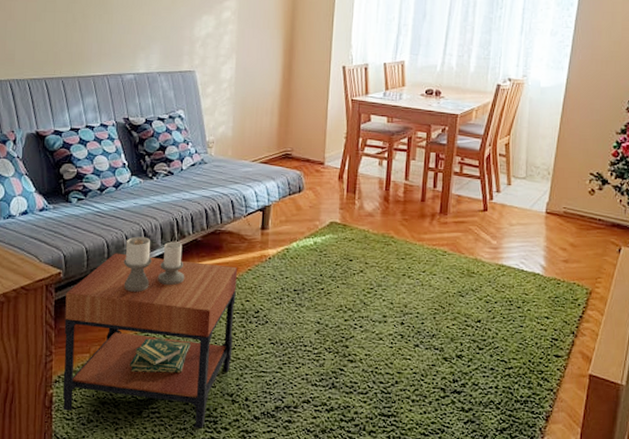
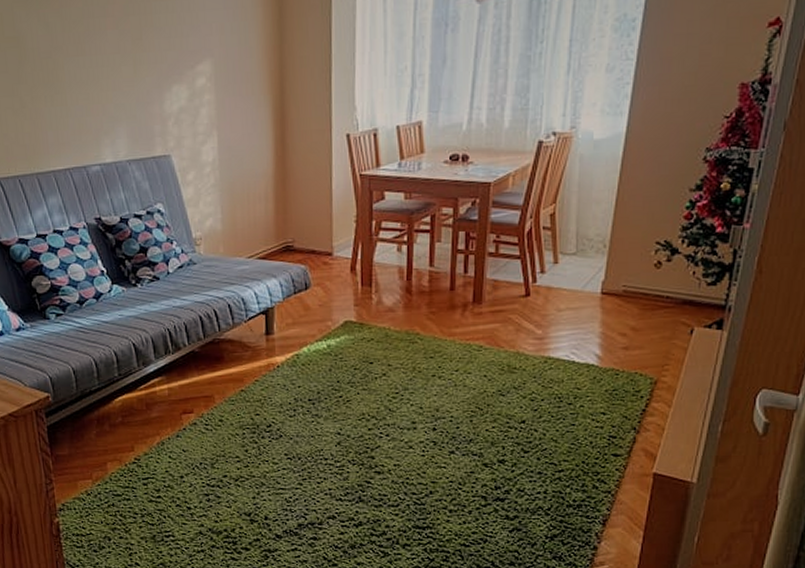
side table: present [62,236,237,429] -> none [58,351,246,550]

